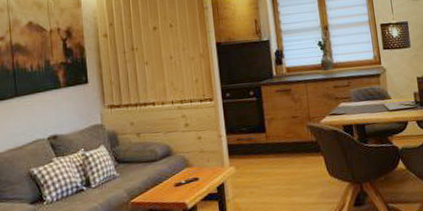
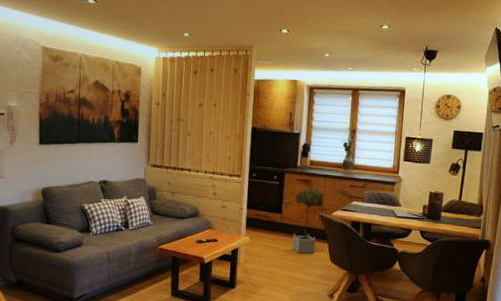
potted tree: none [277,96,310,174] -> present [291,188,324,254]

